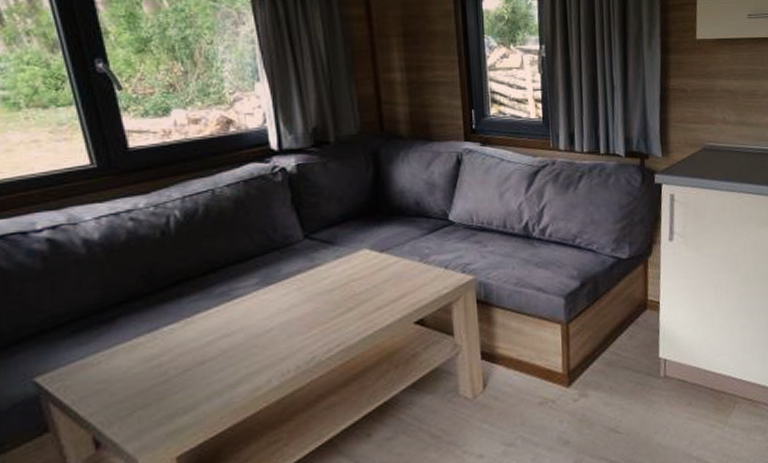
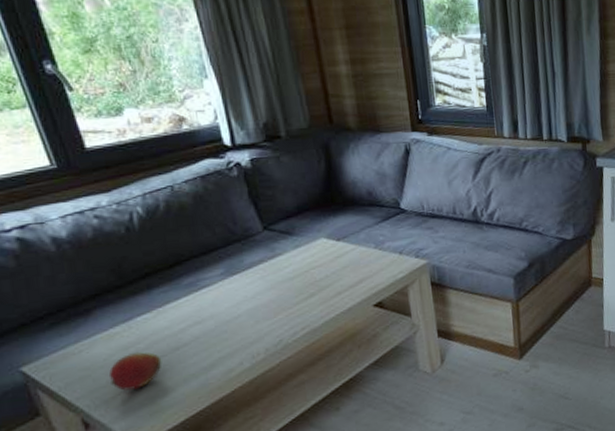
fruit: none [127,364,185,407] -> present [108,351,162,391]

